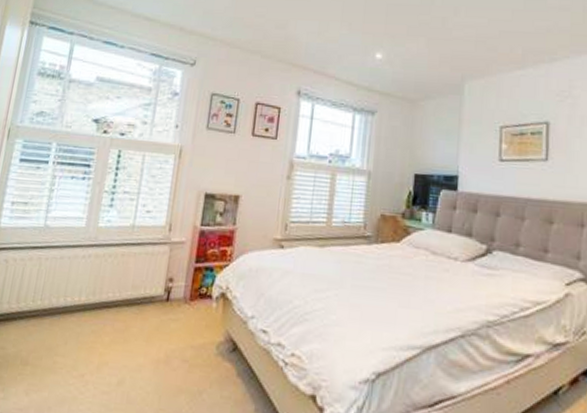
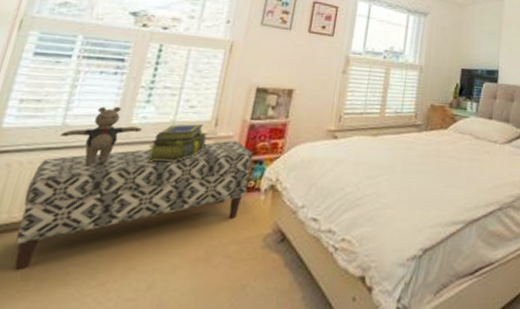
bench: none [14,246,204,356] -> present [14,141,253,271]
teddy bear: none [43,209,107,265] -> present [60,106,142,165]
stack of books: none [111,228,163,265] -> present [146,124,208,162]

